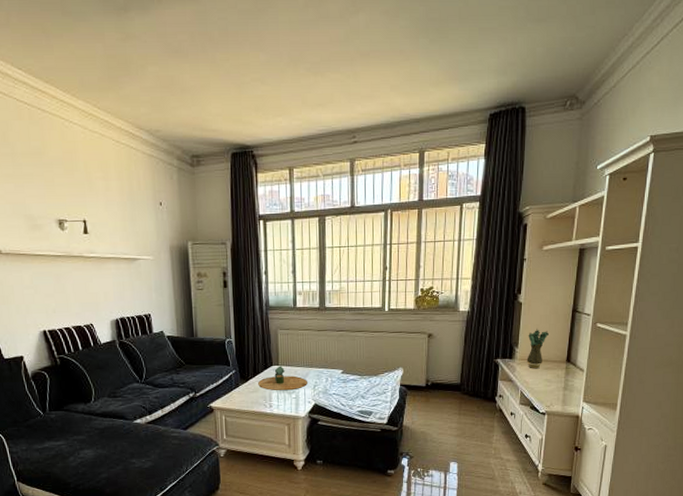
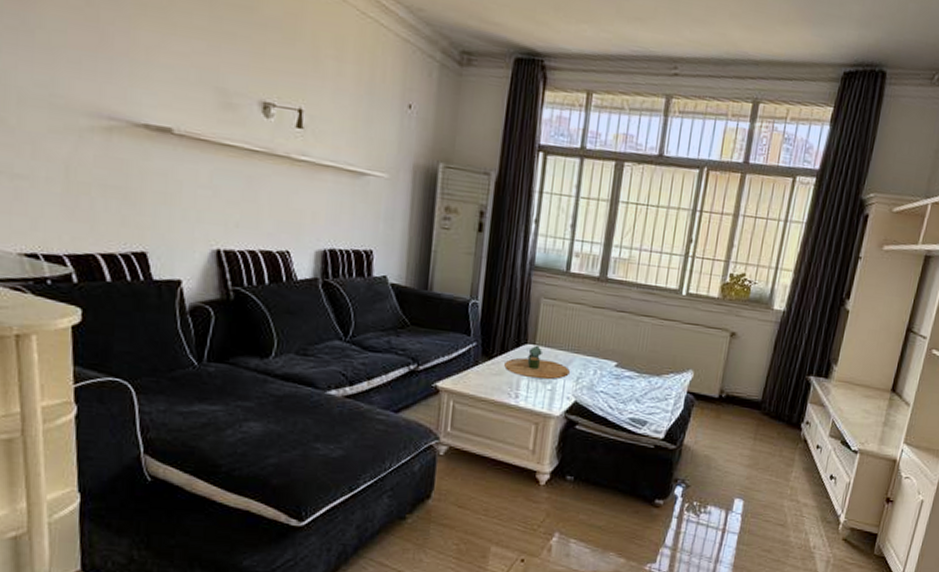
vase: present [526,329,549,369] -> none [844,346,876,396]

